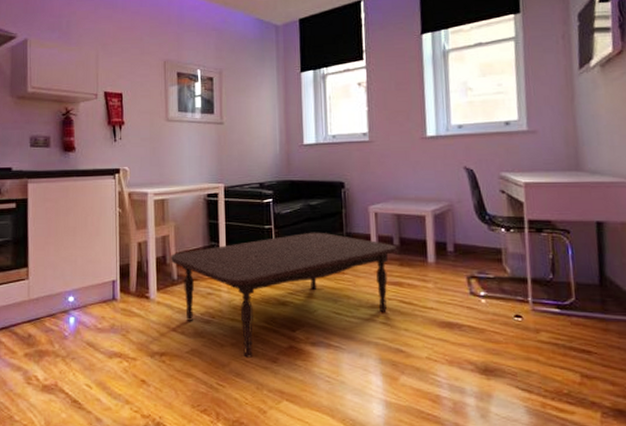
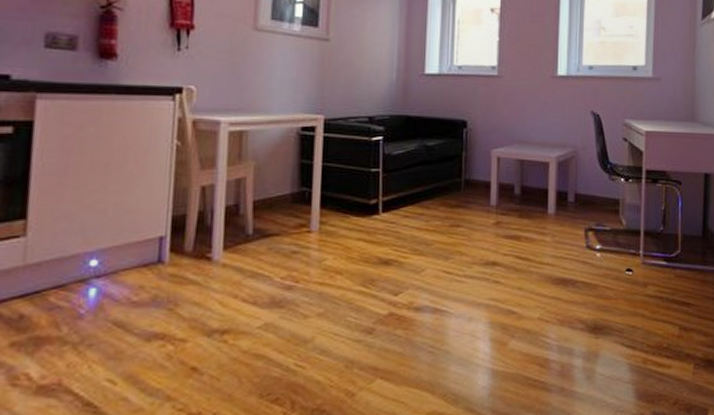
coffee table: present [170,232,397,358] -> none [245,177,517,330]

